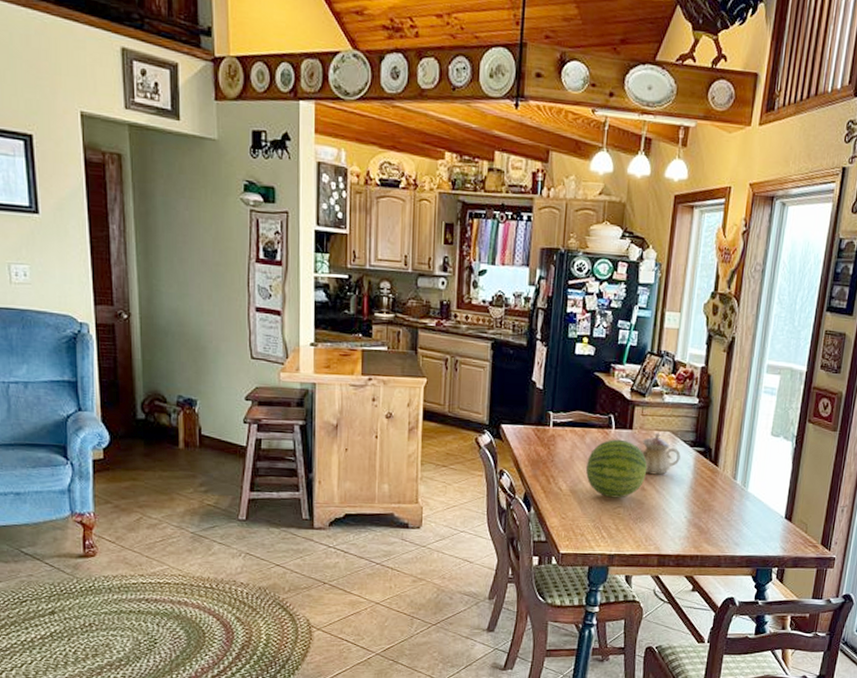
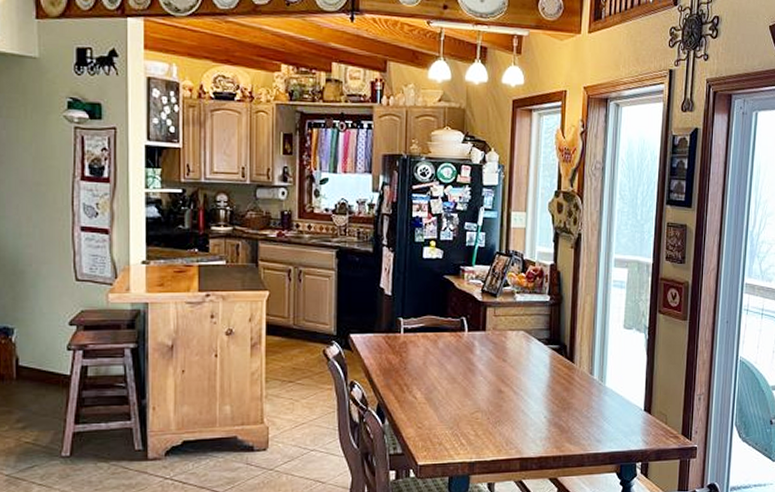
fruit: present [585,439,648,498] -> none [440,342,503,403]
teapot: present [635,432,681,475] -> none [489,332,536,376]

